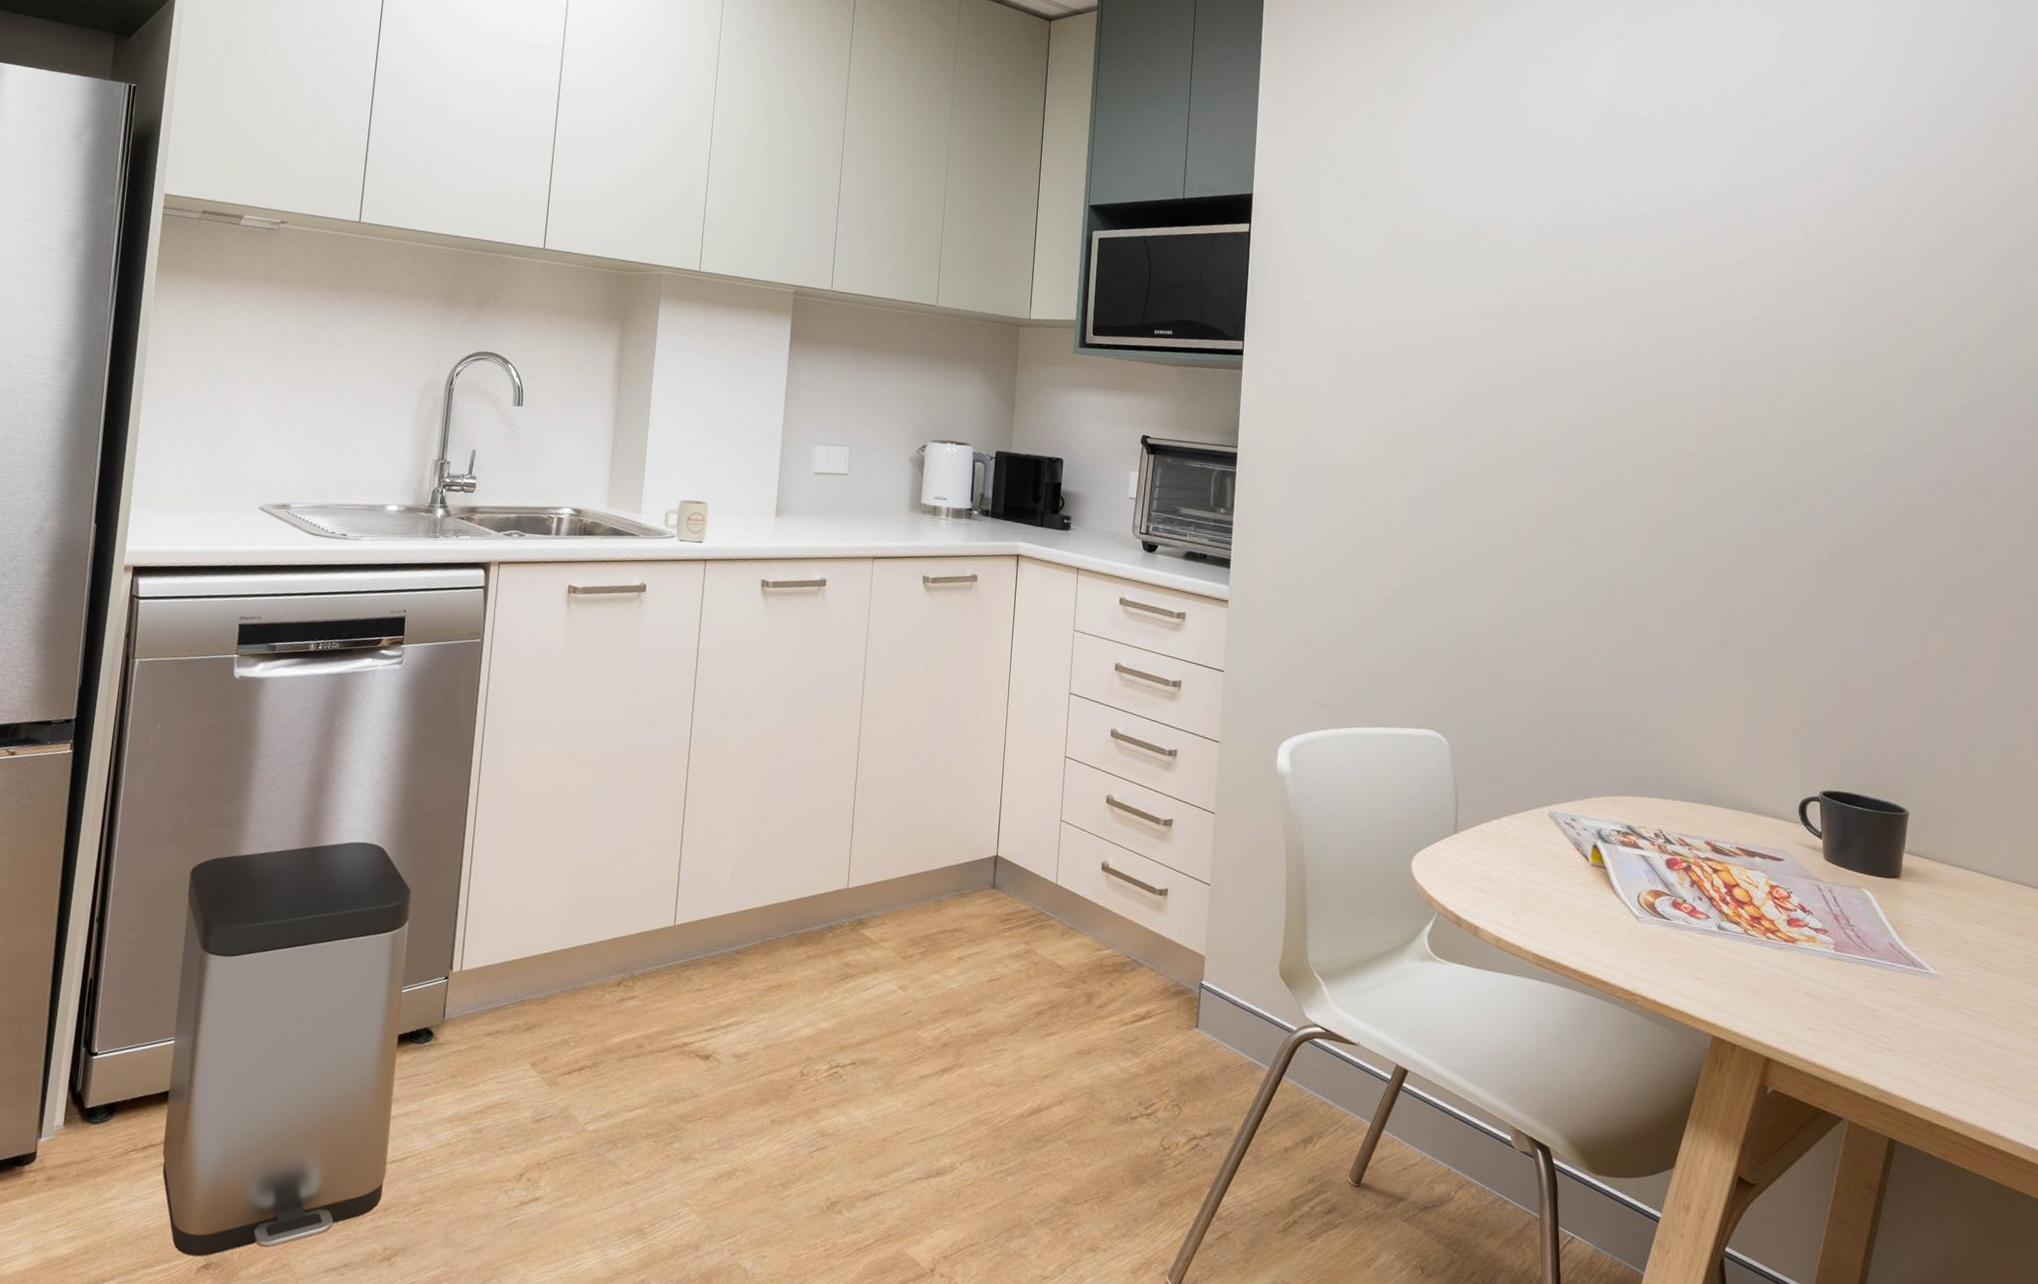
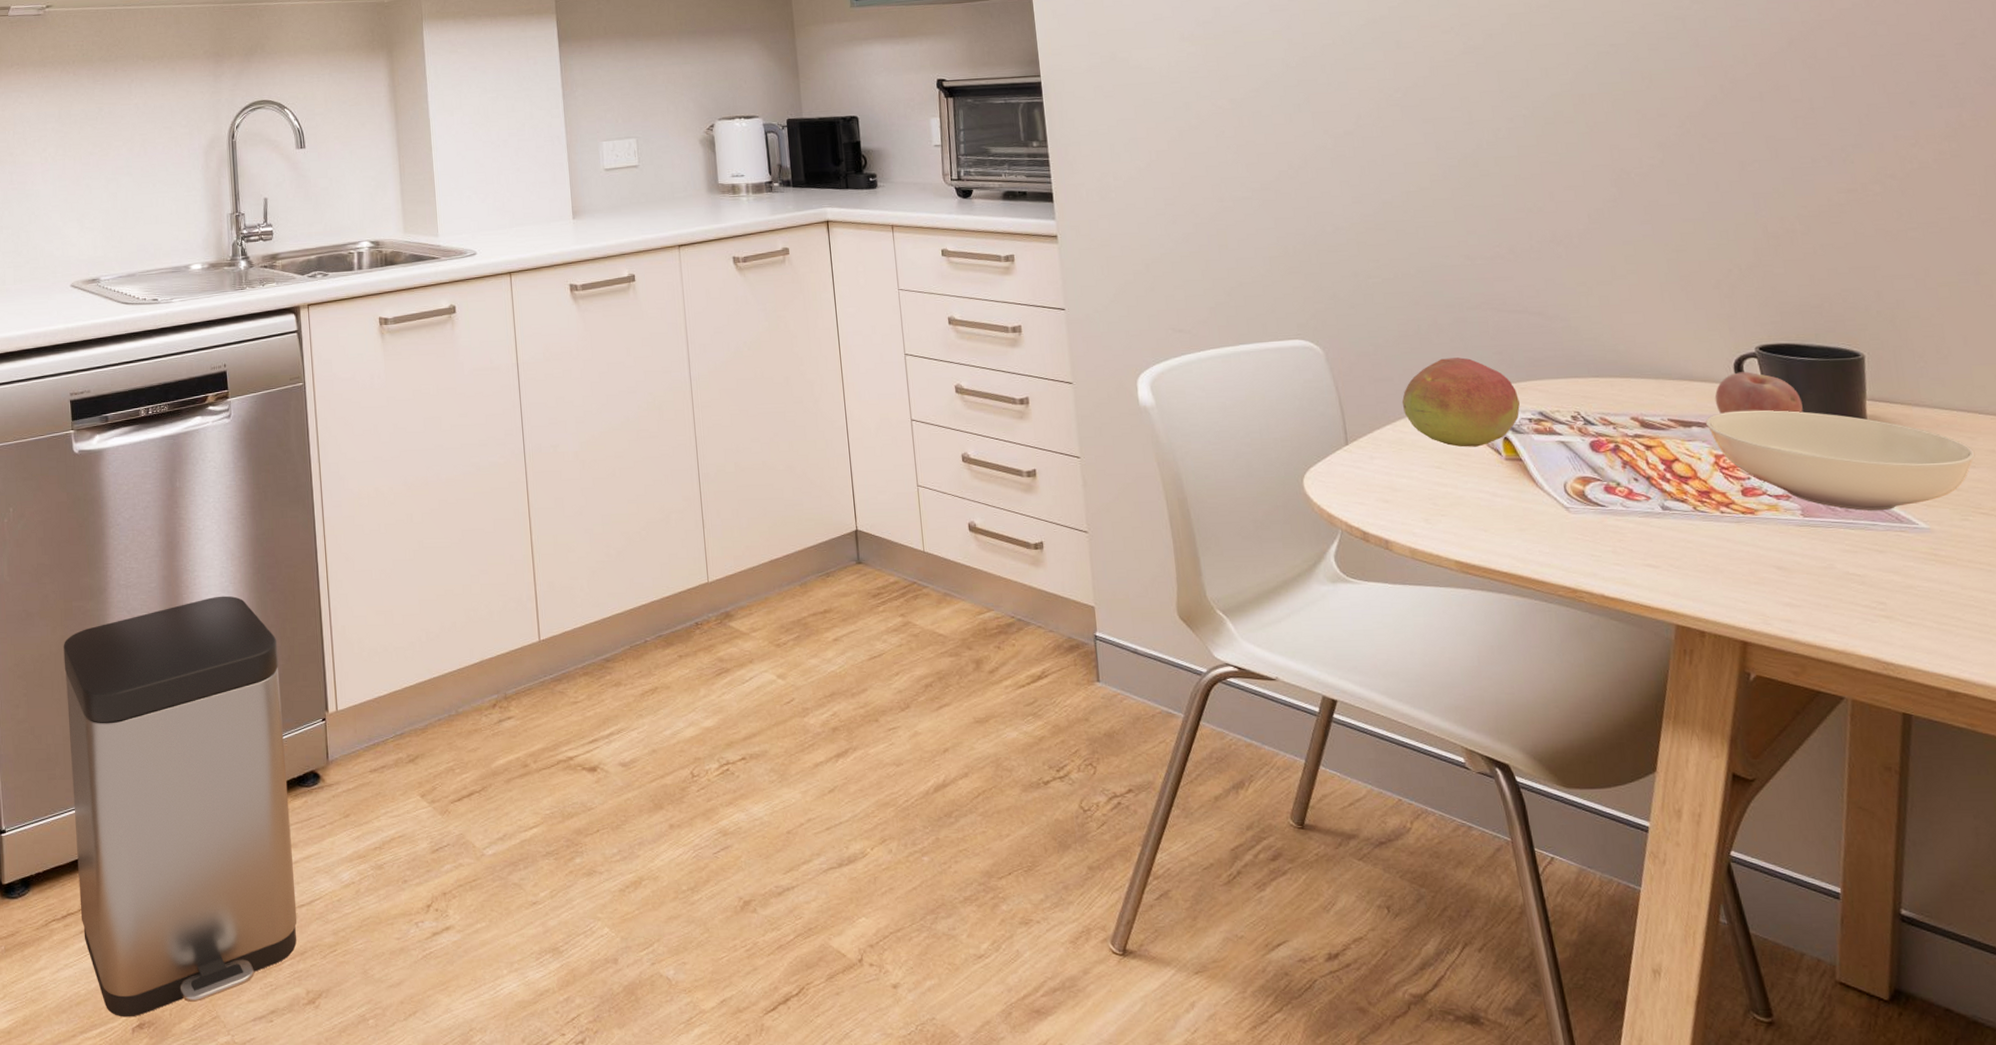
mug: present [664,499,709,543] -> none [462,214,507,258]
fruit: none [1510,765,1612,851] -> present [1401,357,1520,447]
bowl: none [1766,847,1985,954] -> present [1705,409,1975,511]
fruit: none [1778,812,1851,857] -> present [1714,371,1803,414]

